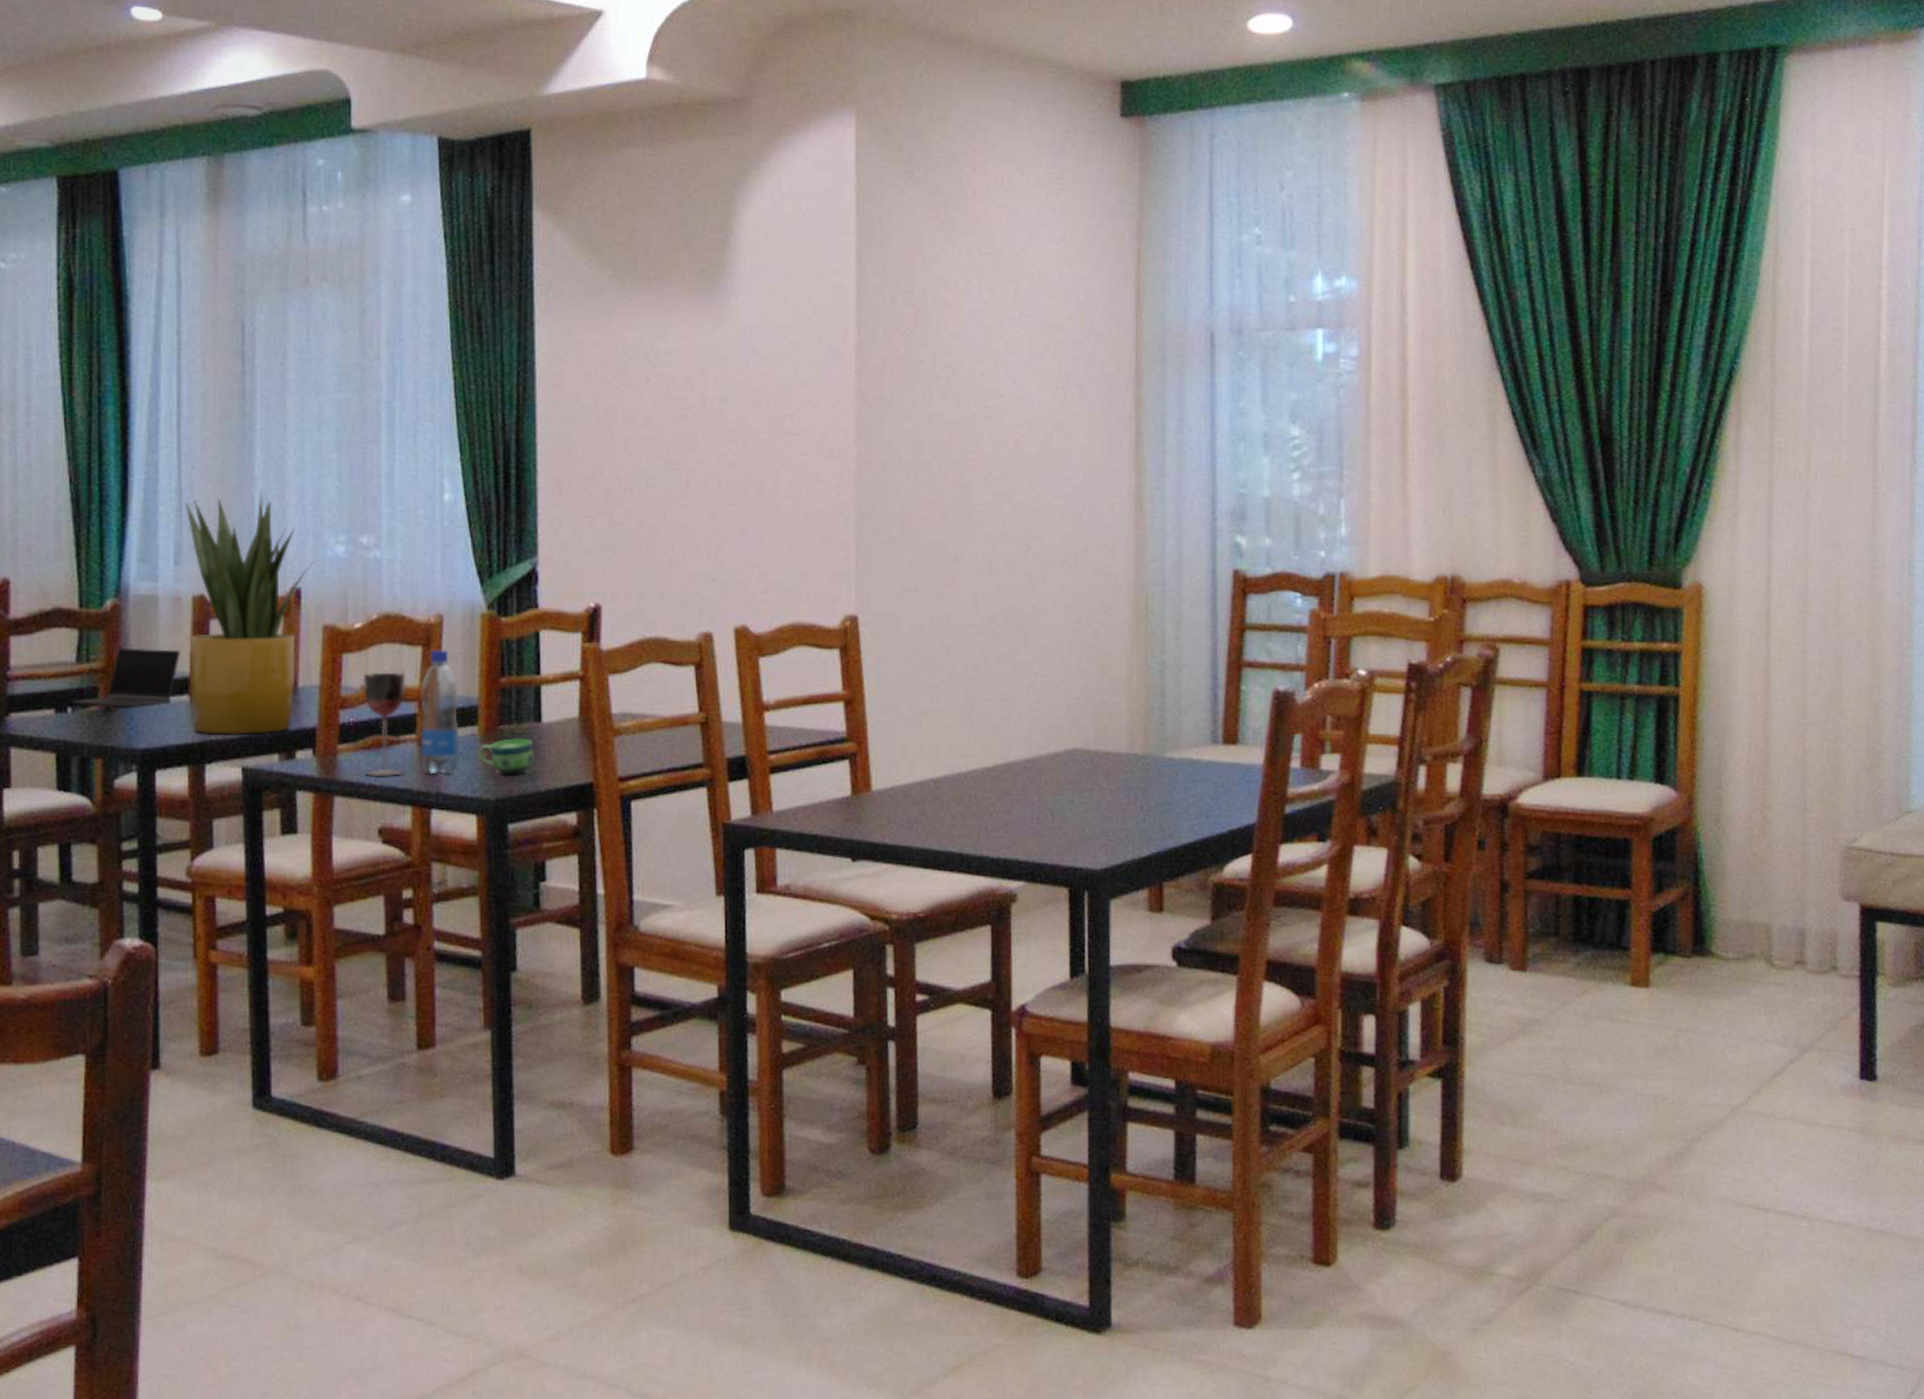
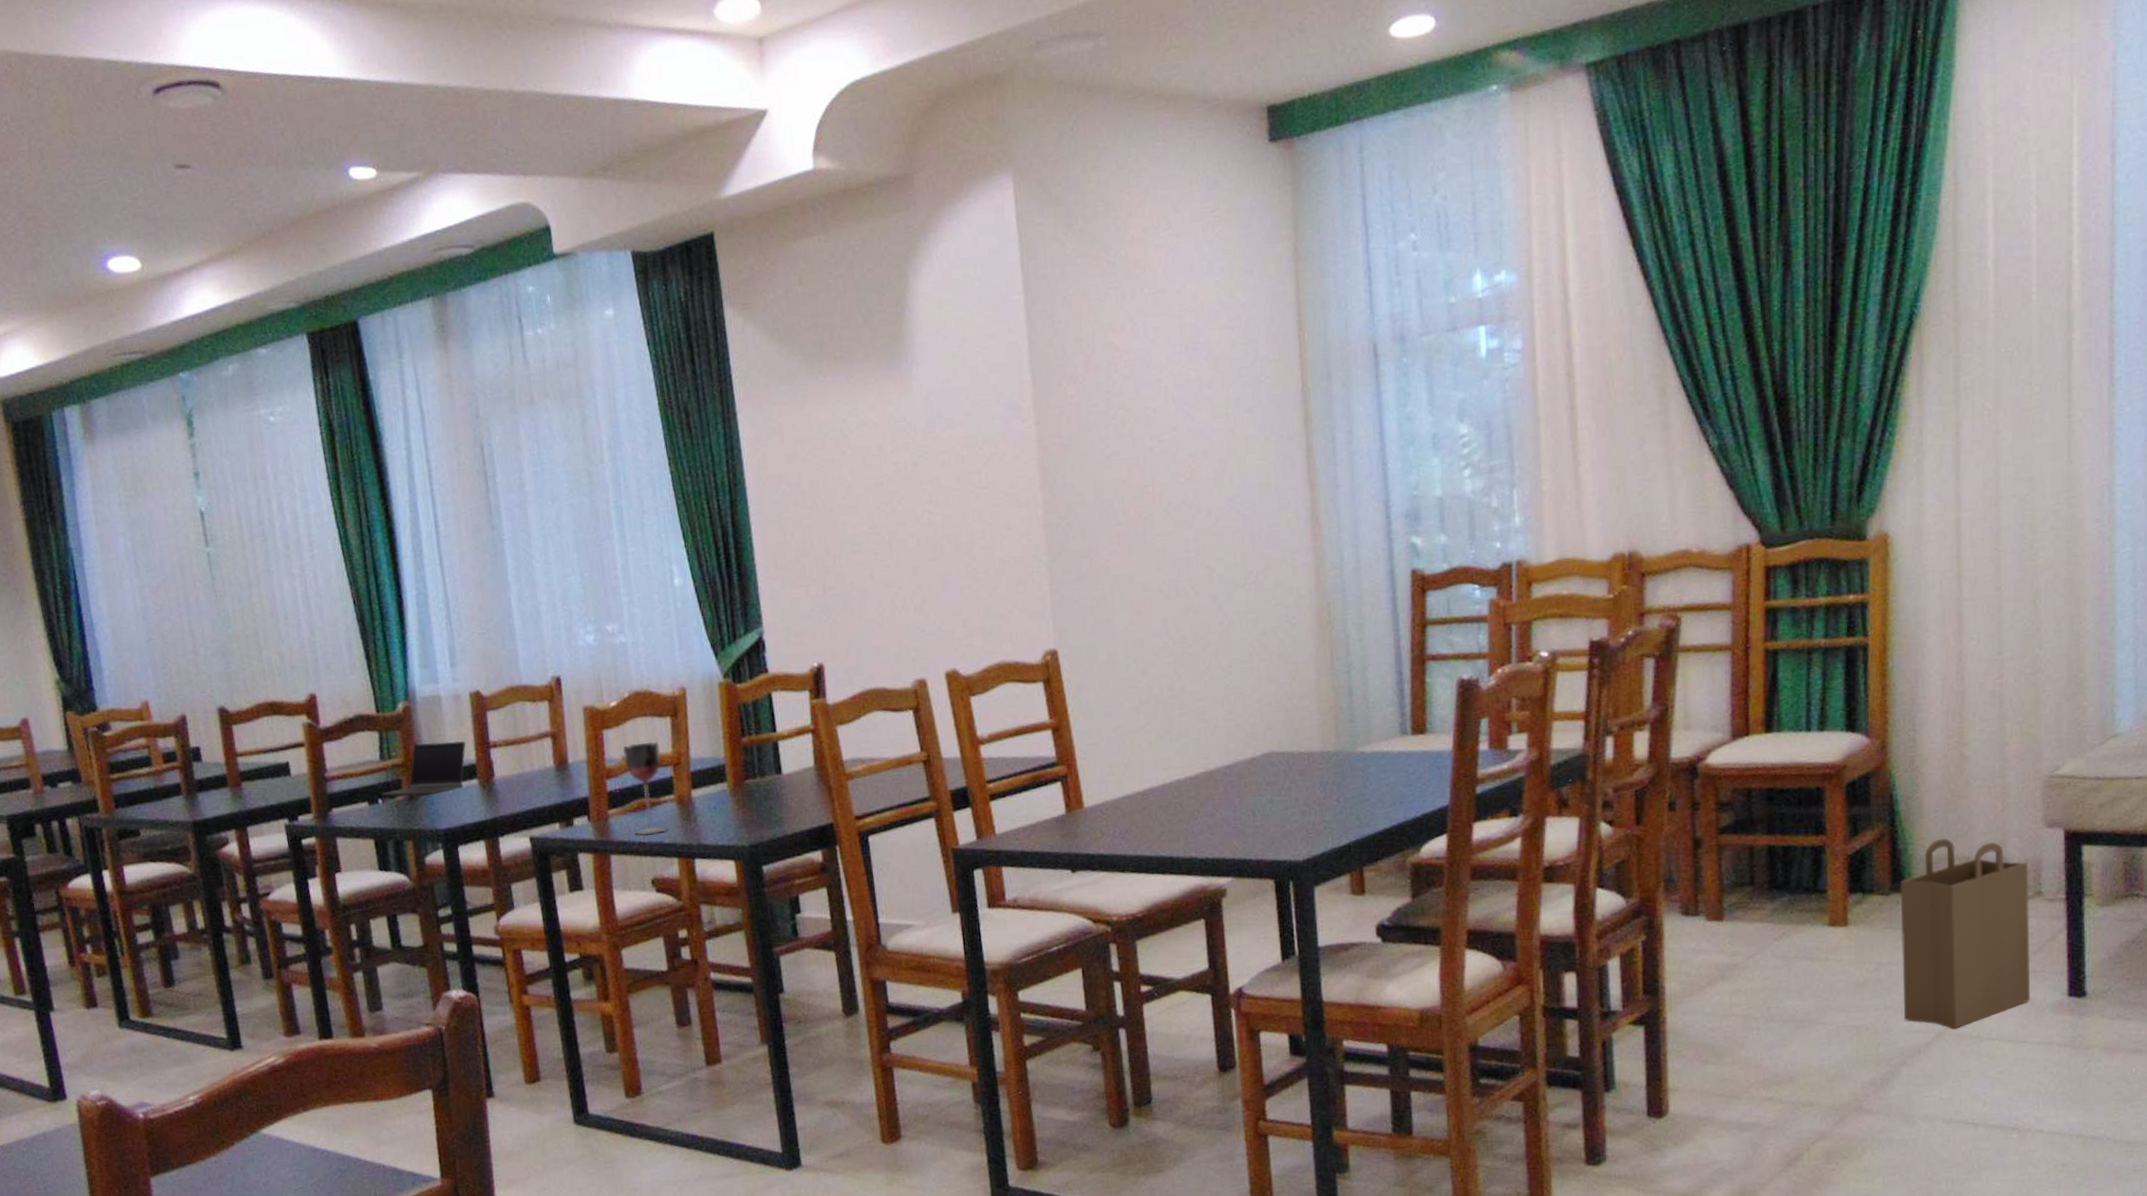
planter: present [184,489,314,736] -> none [452,592,568,812]
bottle: present [419,650,459,775] -> none [673,718,714,829]
cup: present [479,738,534,774] -> none [730,789,779,823]
shopping bag: none [1700,902,1825,1105] -> present [1900,838,2031,1028]

